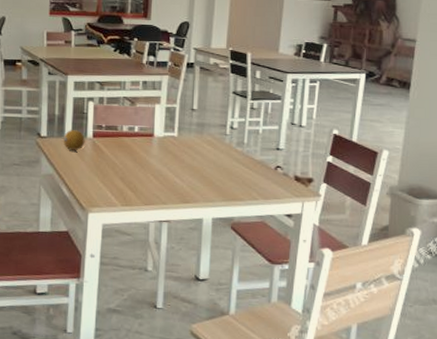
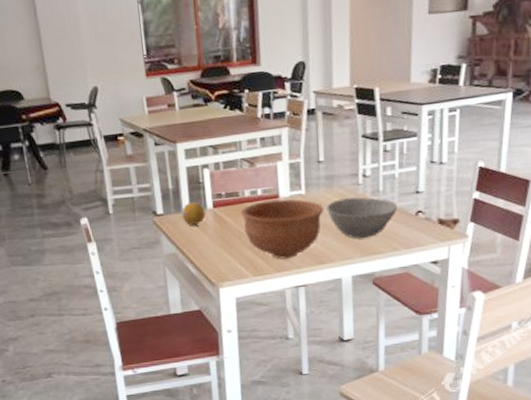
bowl: none [117,137,193,194] -> present [240,198,324,259]
bowl: none [195,145,260,185] -> present [327,197,398,239]

